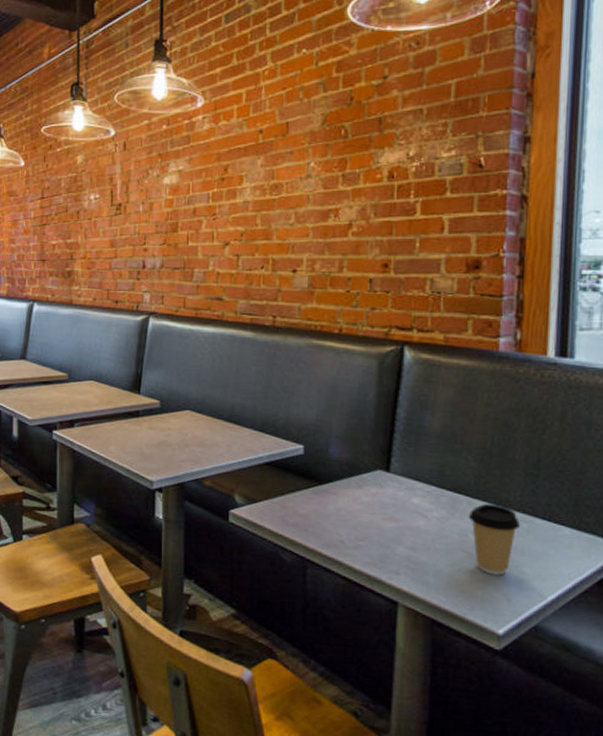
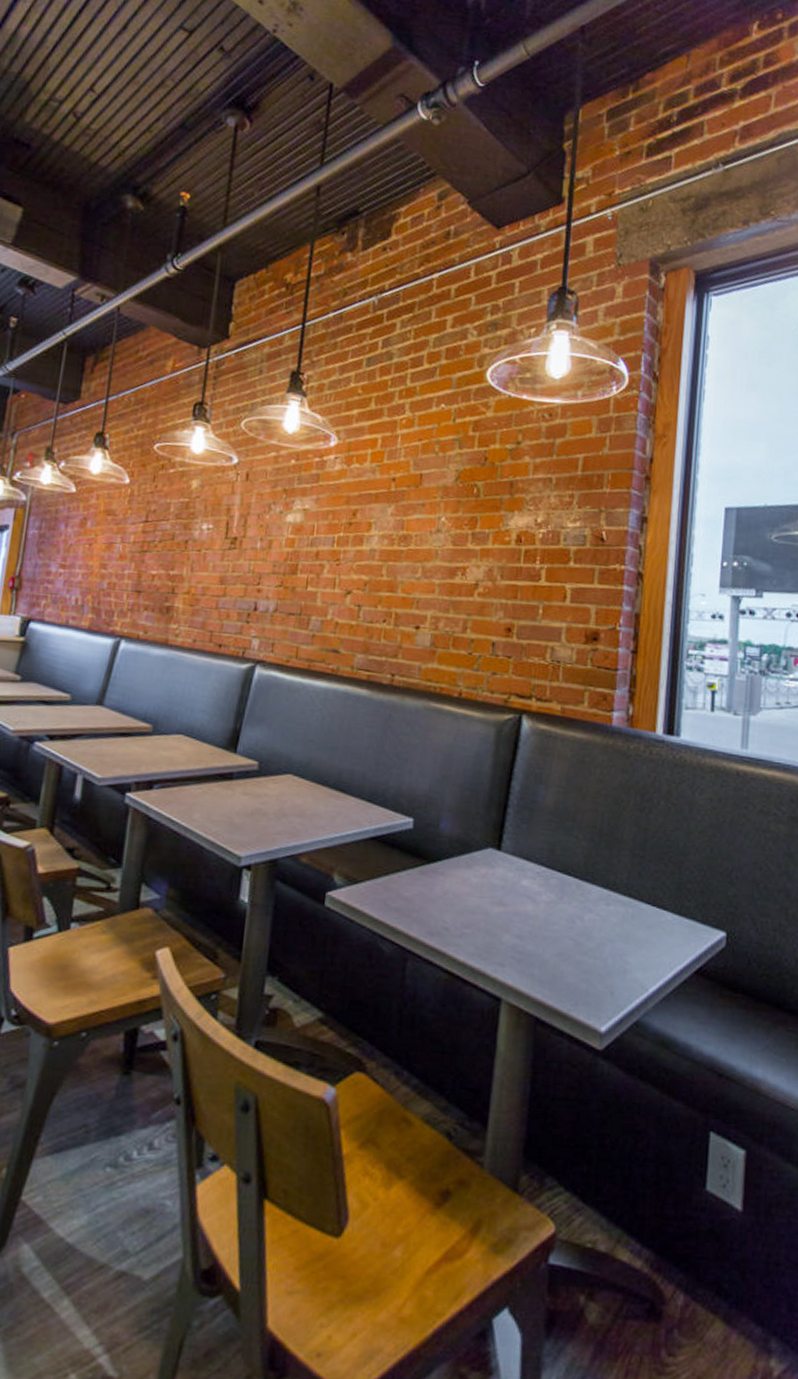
coffee cup: present [468,503,521,576] -> none [576,886,627,966]

